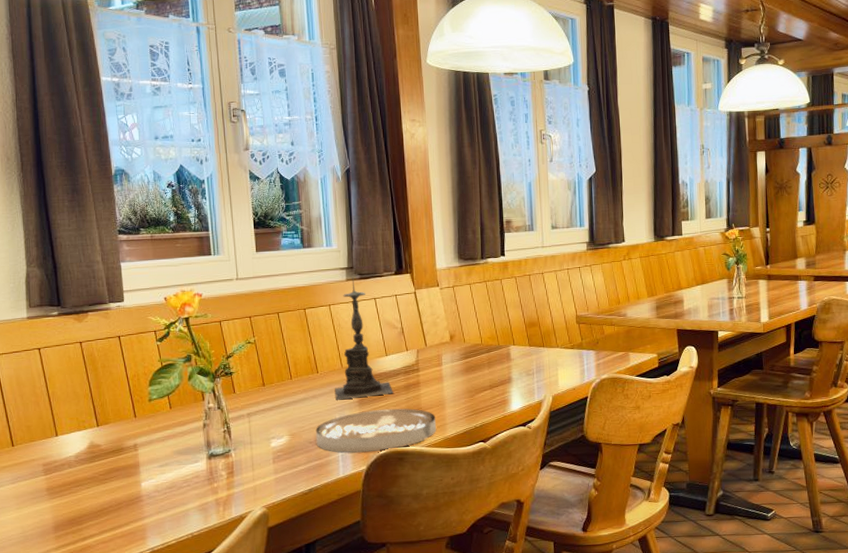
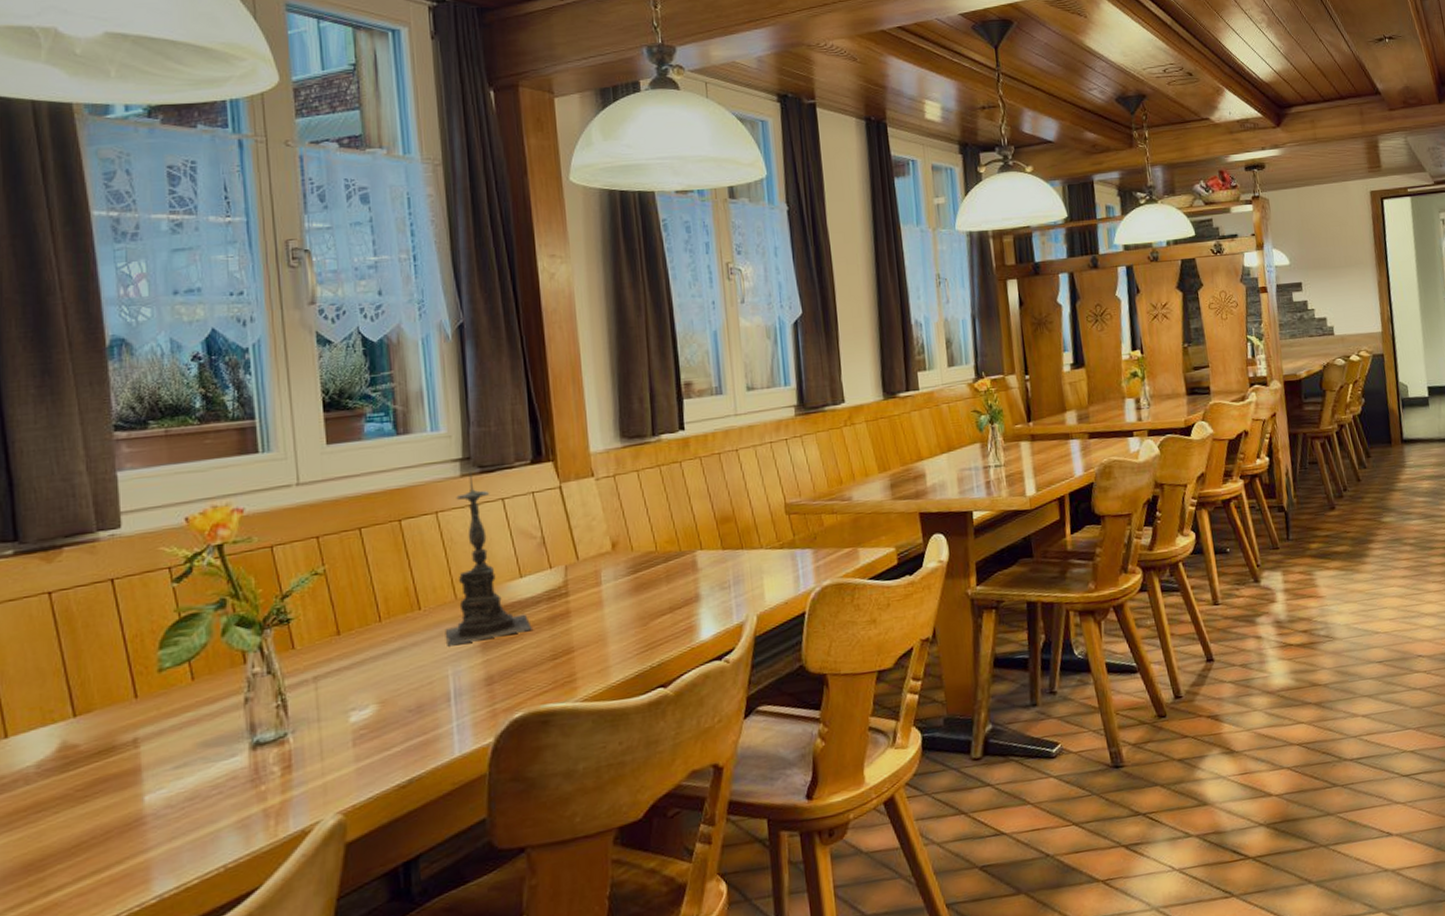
plate: present [315,408,437,453] -> none [417,649,596,722]

